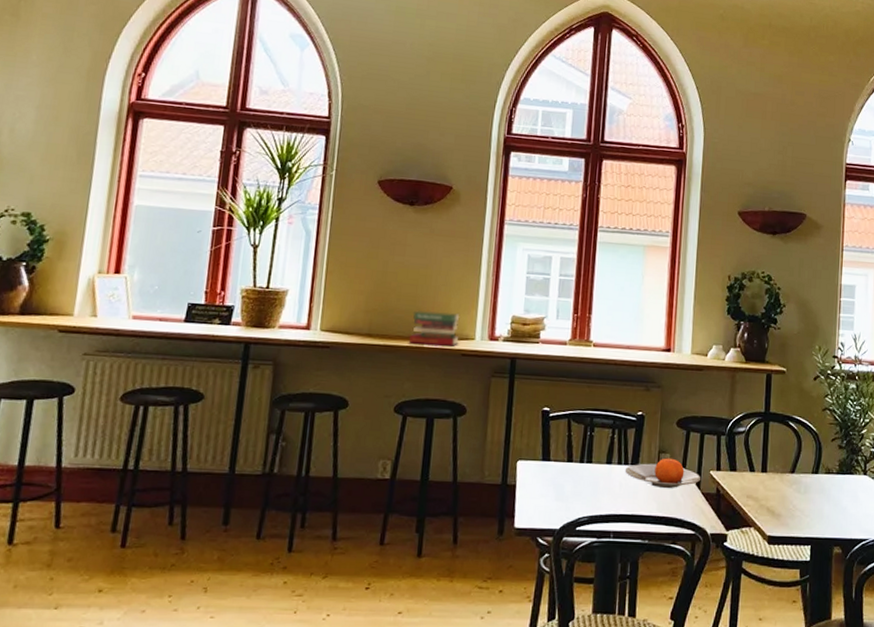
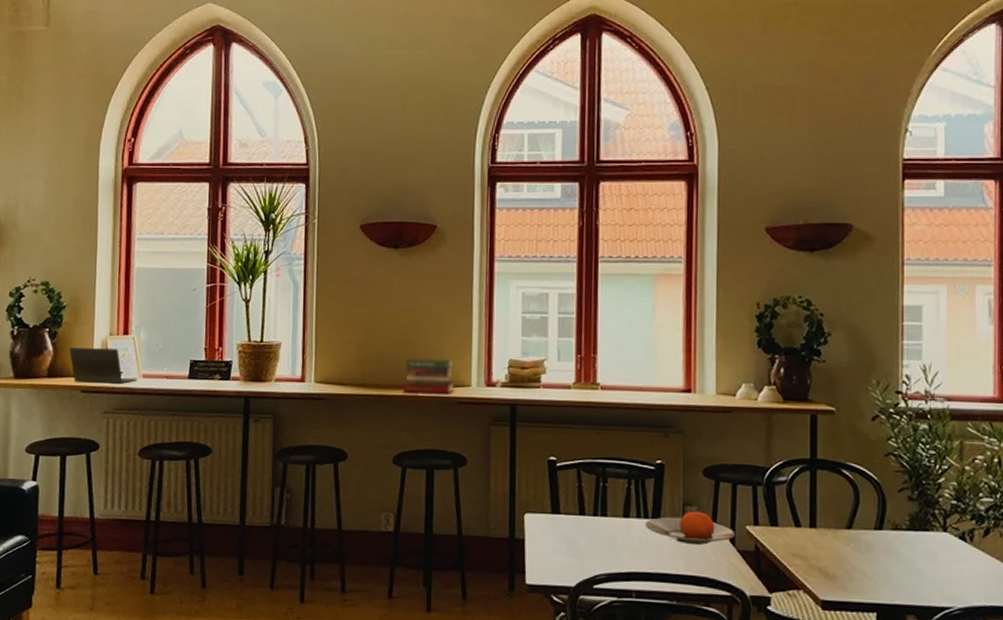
laptop: none [48,284,127,325] -> present [69,347,138,384]

